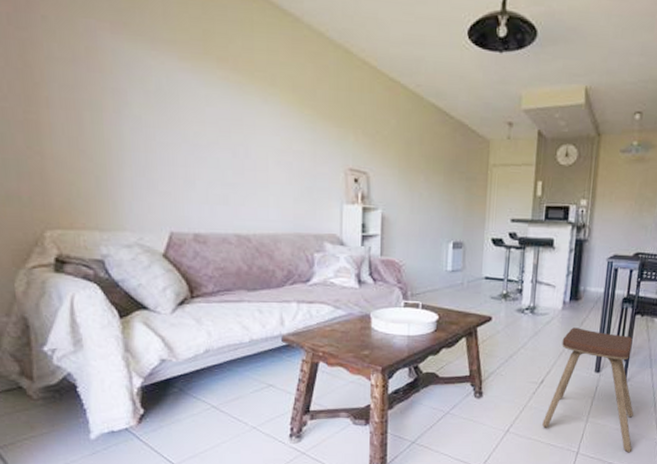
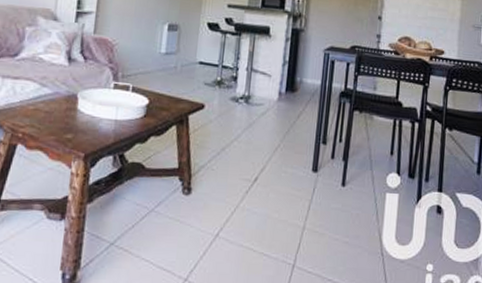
music stool: present [542,327,634,453] -> none [255,121,354,269]

